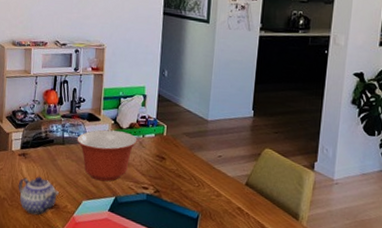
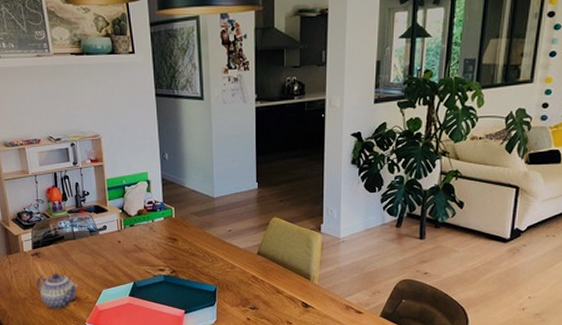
mixing bowl: present [76,129,138,182] -> none [87,219,147,269]

